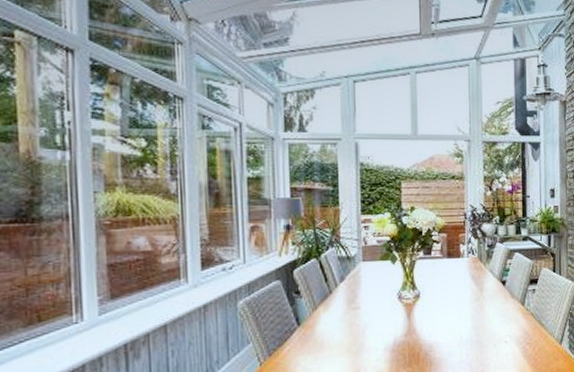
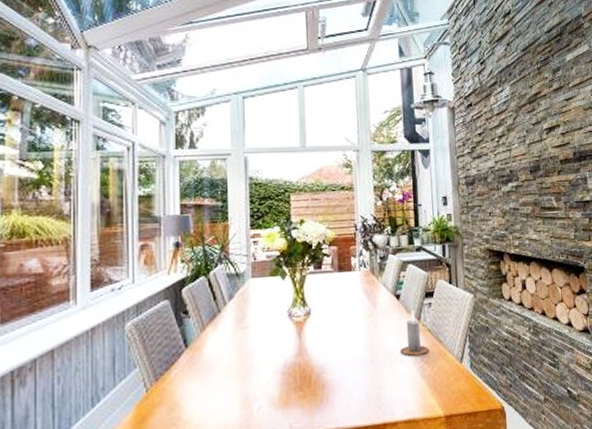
candle: none [504,295,531,338] -> present [400,310,429,356]

